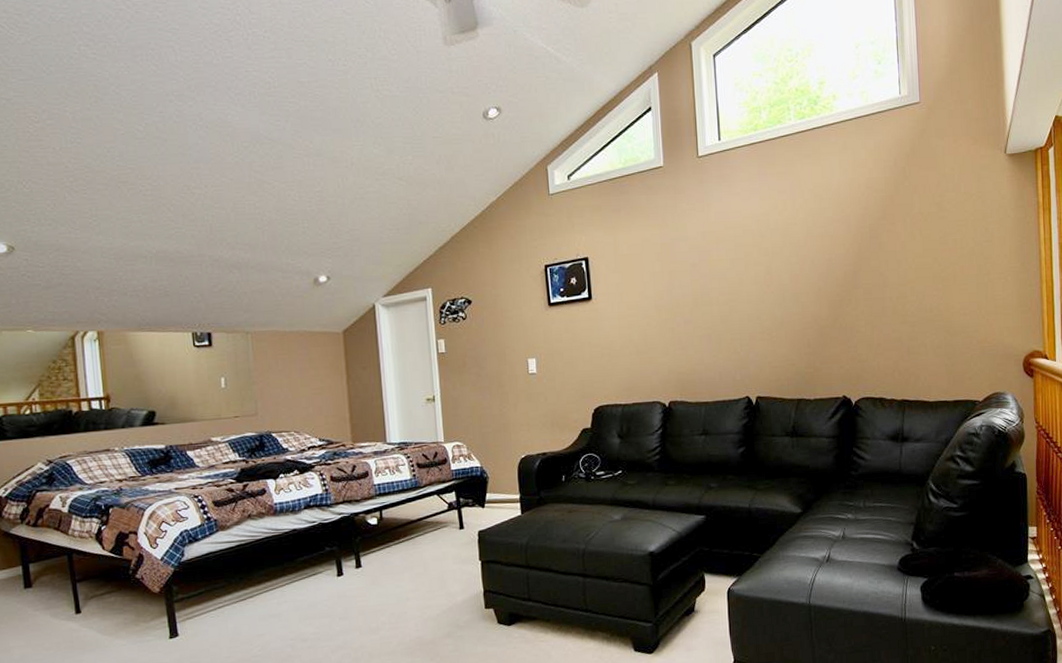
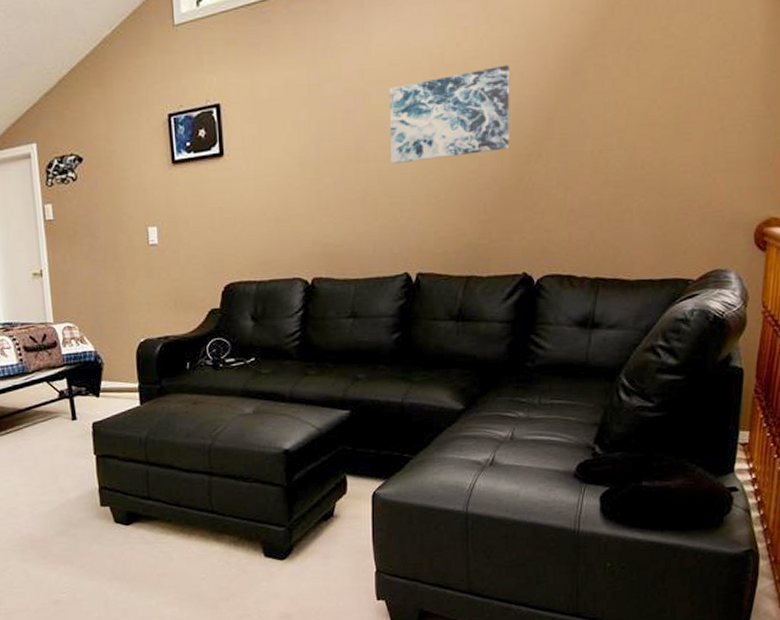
wall art: none [726,229,825,308] -> present [389,65,511,165]

